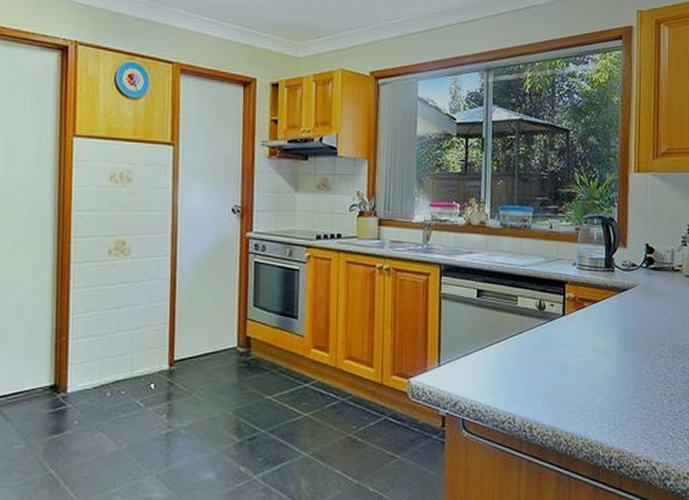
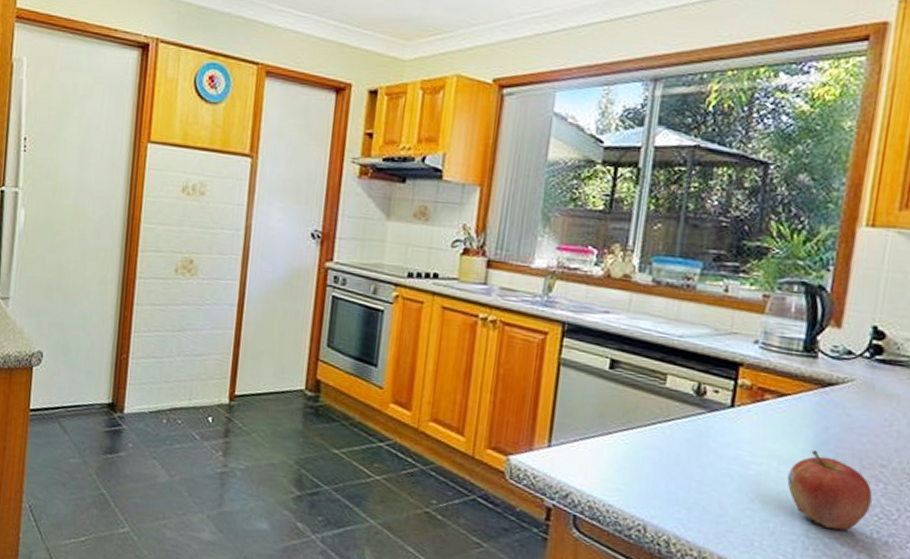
fruit: none [605,340,658,398] -> present [787,450,873,531]

